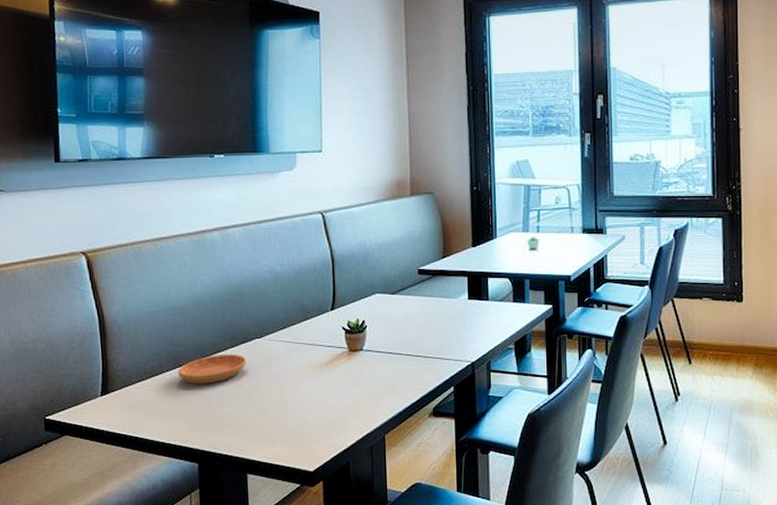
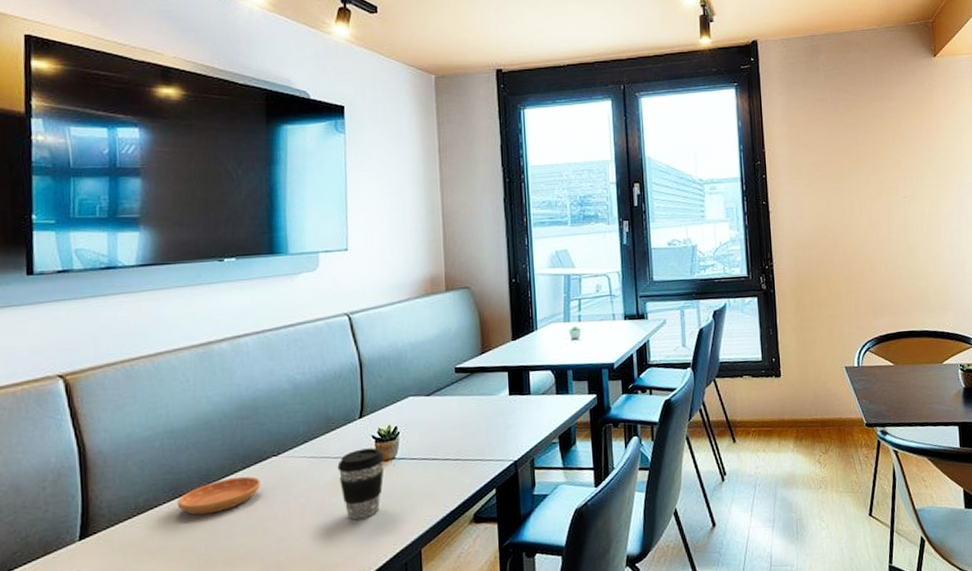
coffee cup: none [312,338,354,403] -> present [337,448,385,520]

